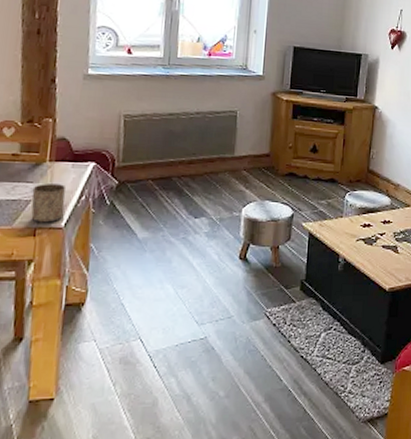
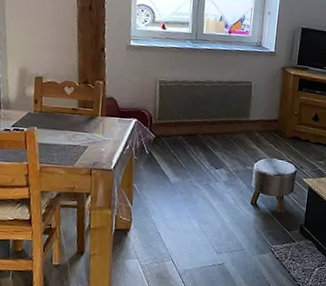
cup: present [31,184,66,223] -> none [88,134,114,166]

